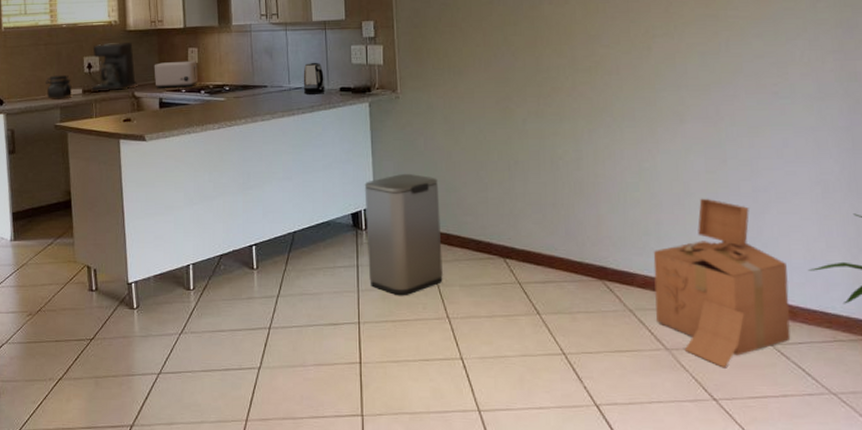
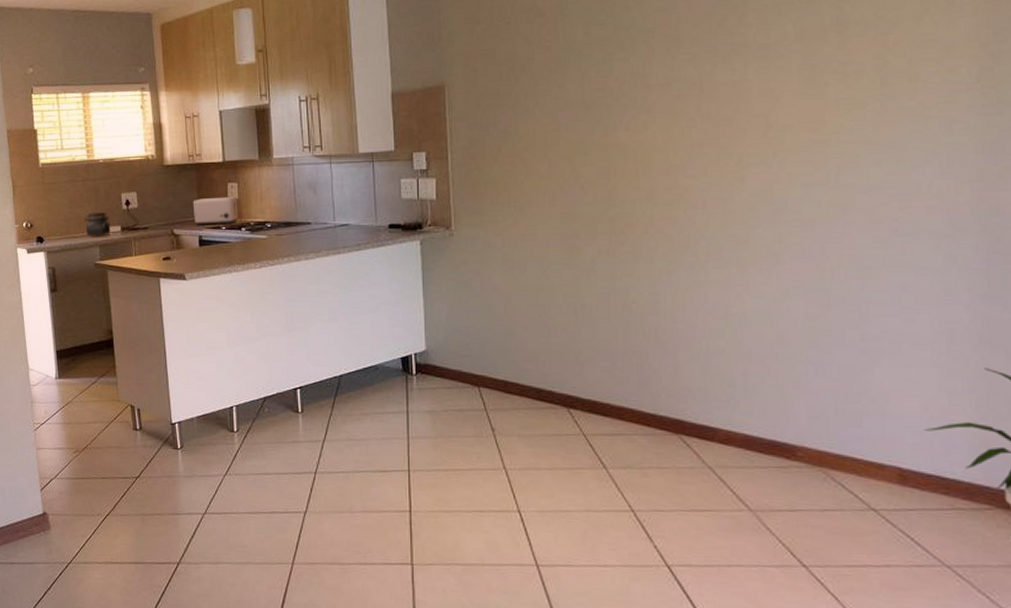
coffee maker: present [91,43,137,92] -> none [130,178,176,229]
kettle: present [303,62,325,94] -> none [349,197,373,232]
pedal bin: present [364,174,443,295] -> none [415,317,500,444]
cardboard box: present [653,198,791,368] -> none [738,347,899,533]

